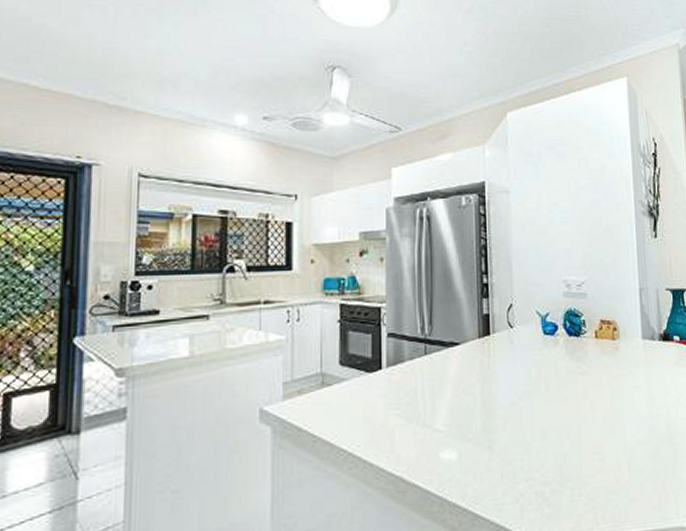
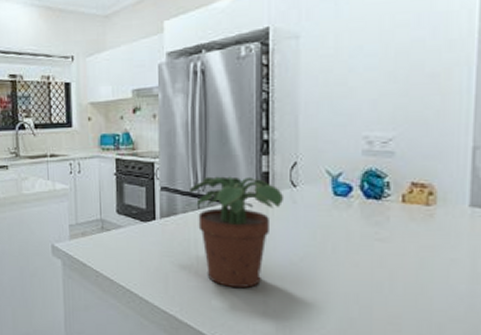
potted plant: none [415,319,503,437] -> present [188,176,285,289]

